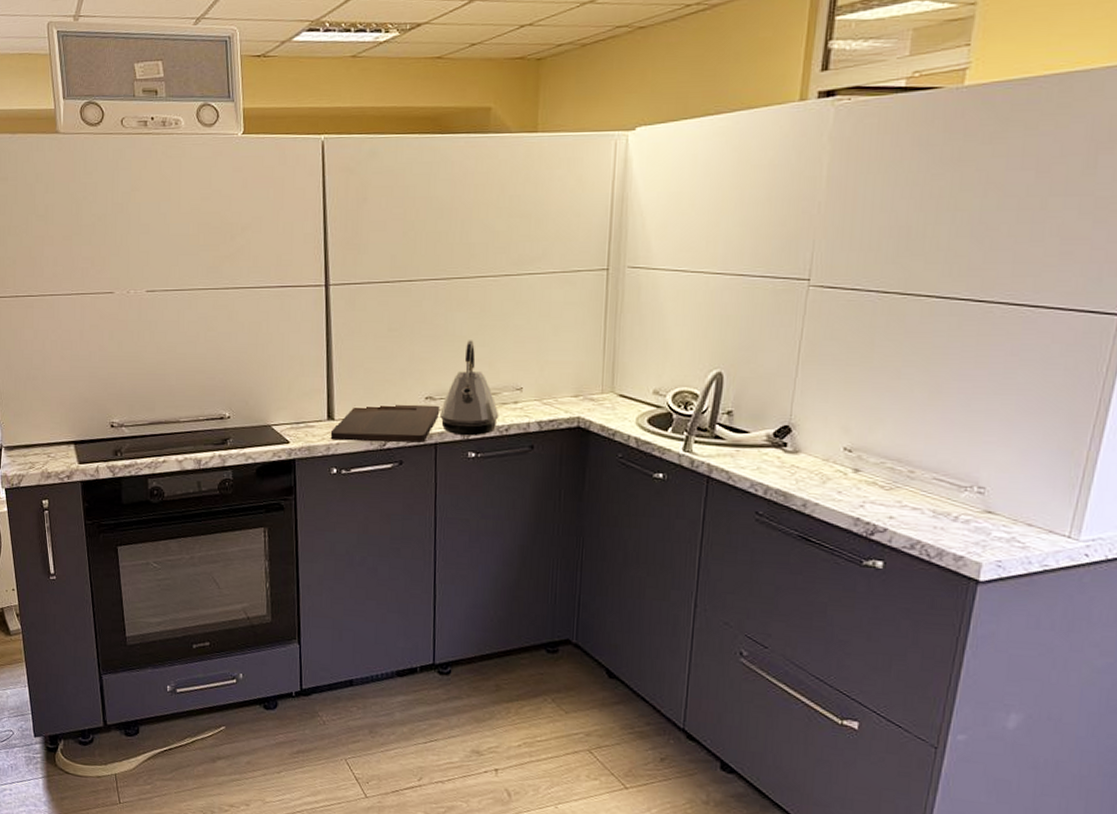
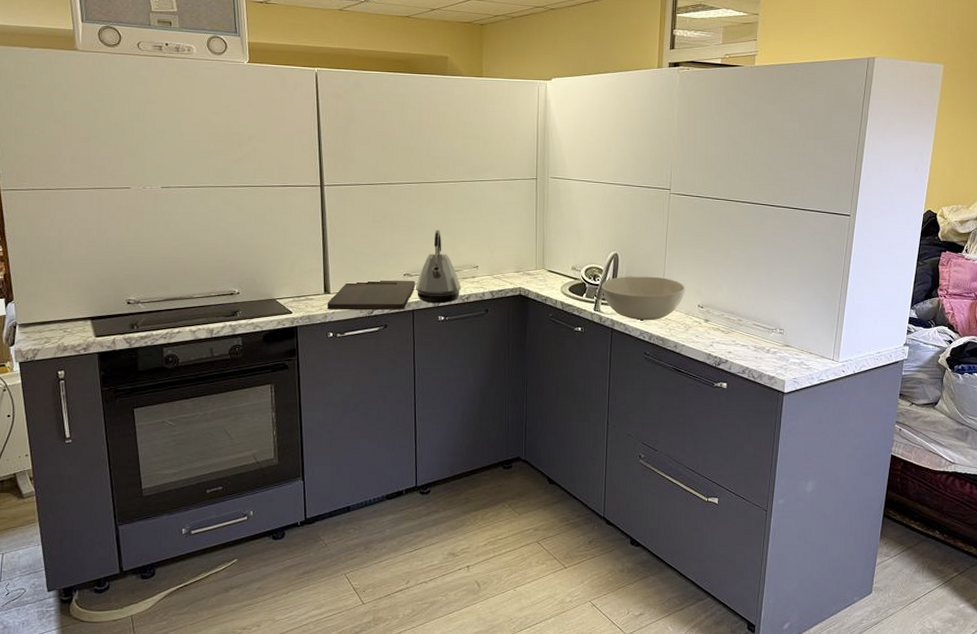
bowl: none [696,404,826,468] -> present [602,276,686,321]

